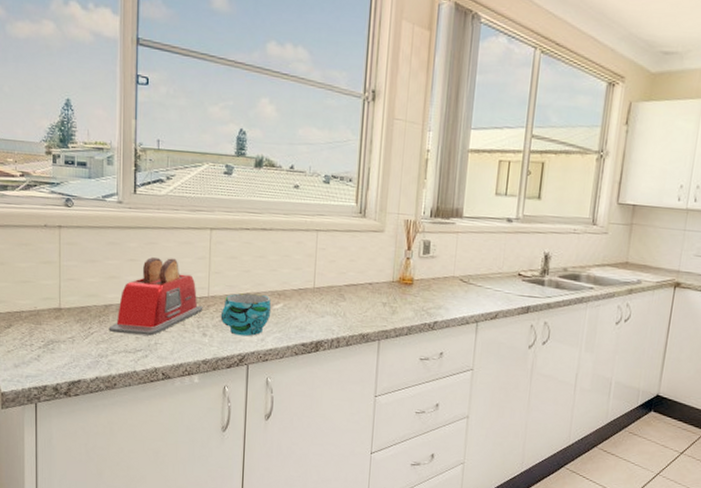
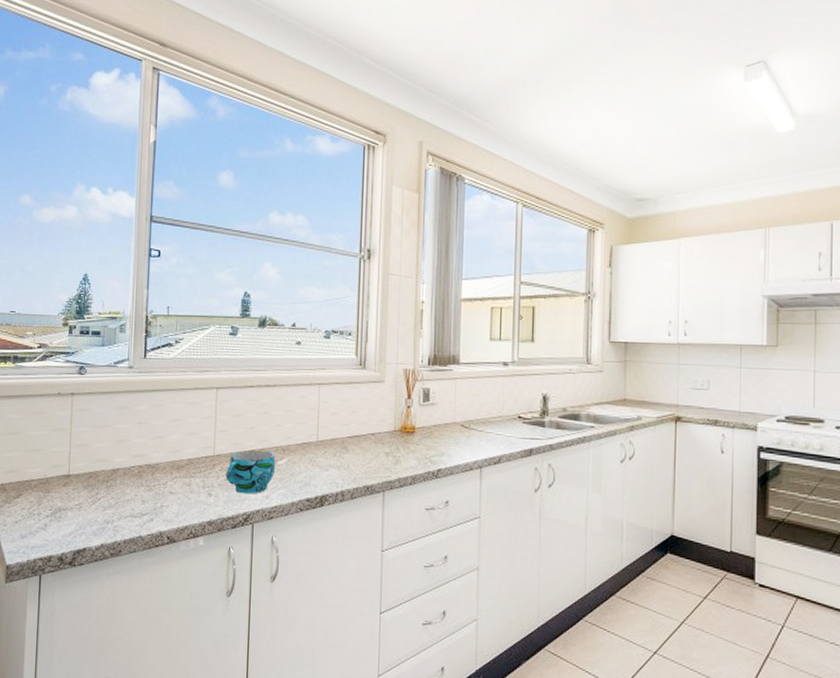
toaster: present [108,257,203,336] -> none [115,419,209,498]

